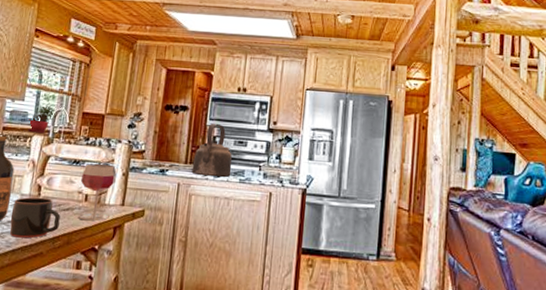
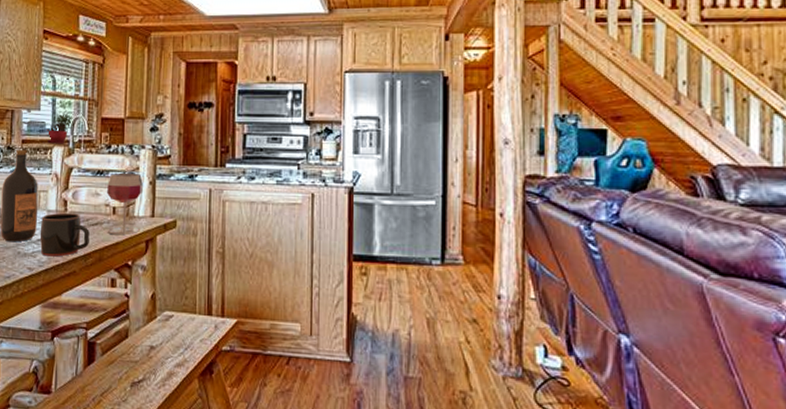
kettle: present [191,123,232,178] -> none [223,119,267,180]

